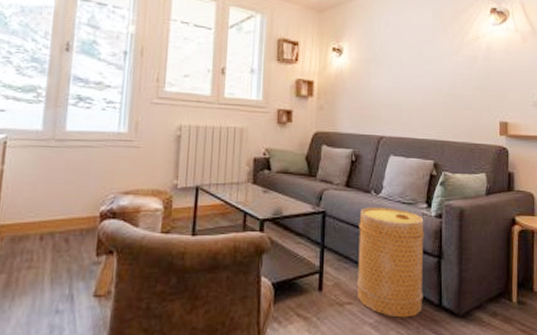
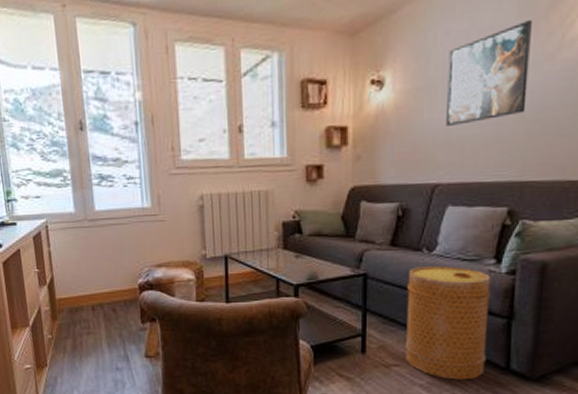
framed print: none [388,24,442,92] -> present [446,20,532,126]

